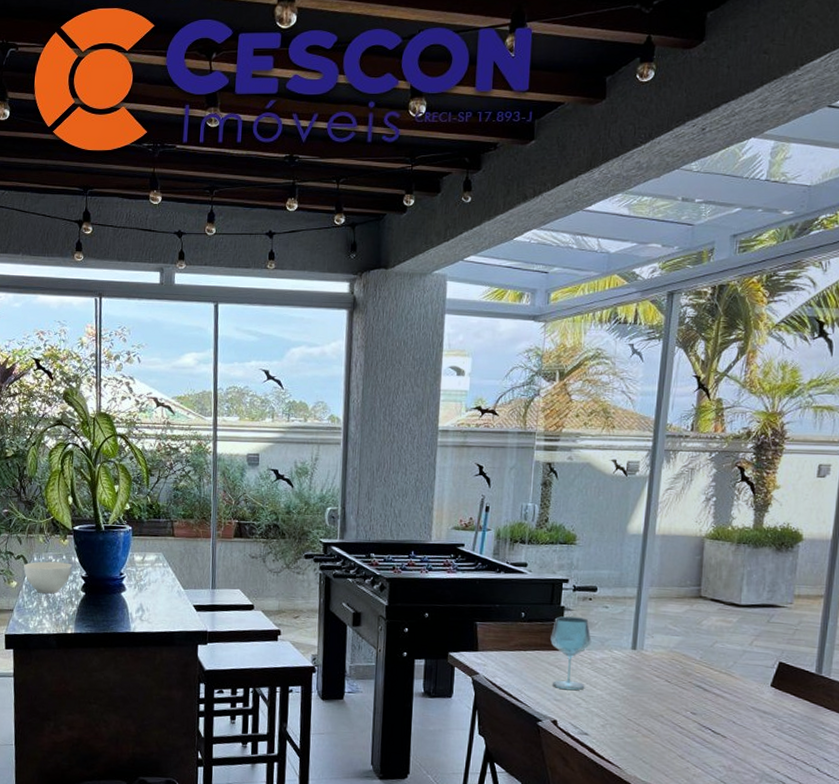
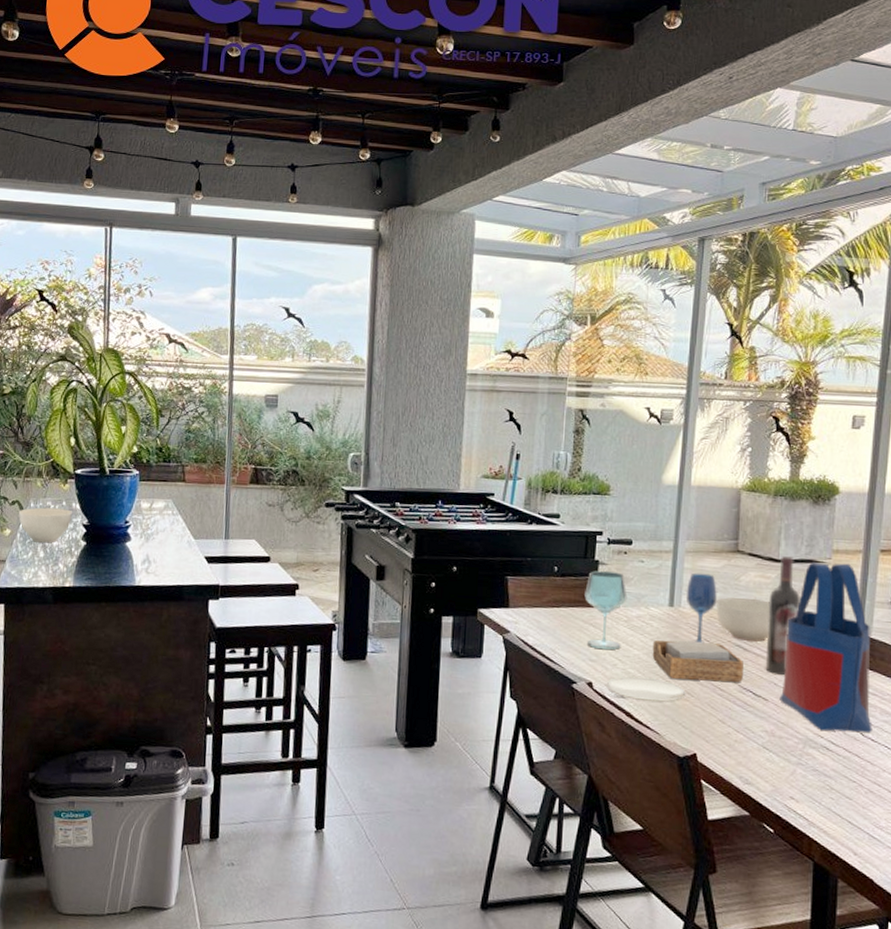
plate: none [570,714,647,740] -> present [606,676,686,703]
napkin holder: none [615,681,703,722] -> present [652,640,743,683]
wineglass: none [648,617,680,684] -> present [685,573,718,643]
bowl: none [677,641,731,683] -> present [715,597,770,642]
wine bottle: none [724,600,761,714] -> present [765,555,800,675]
tote bag: none [738,607,829,768] -> present [779,562,872,732]

